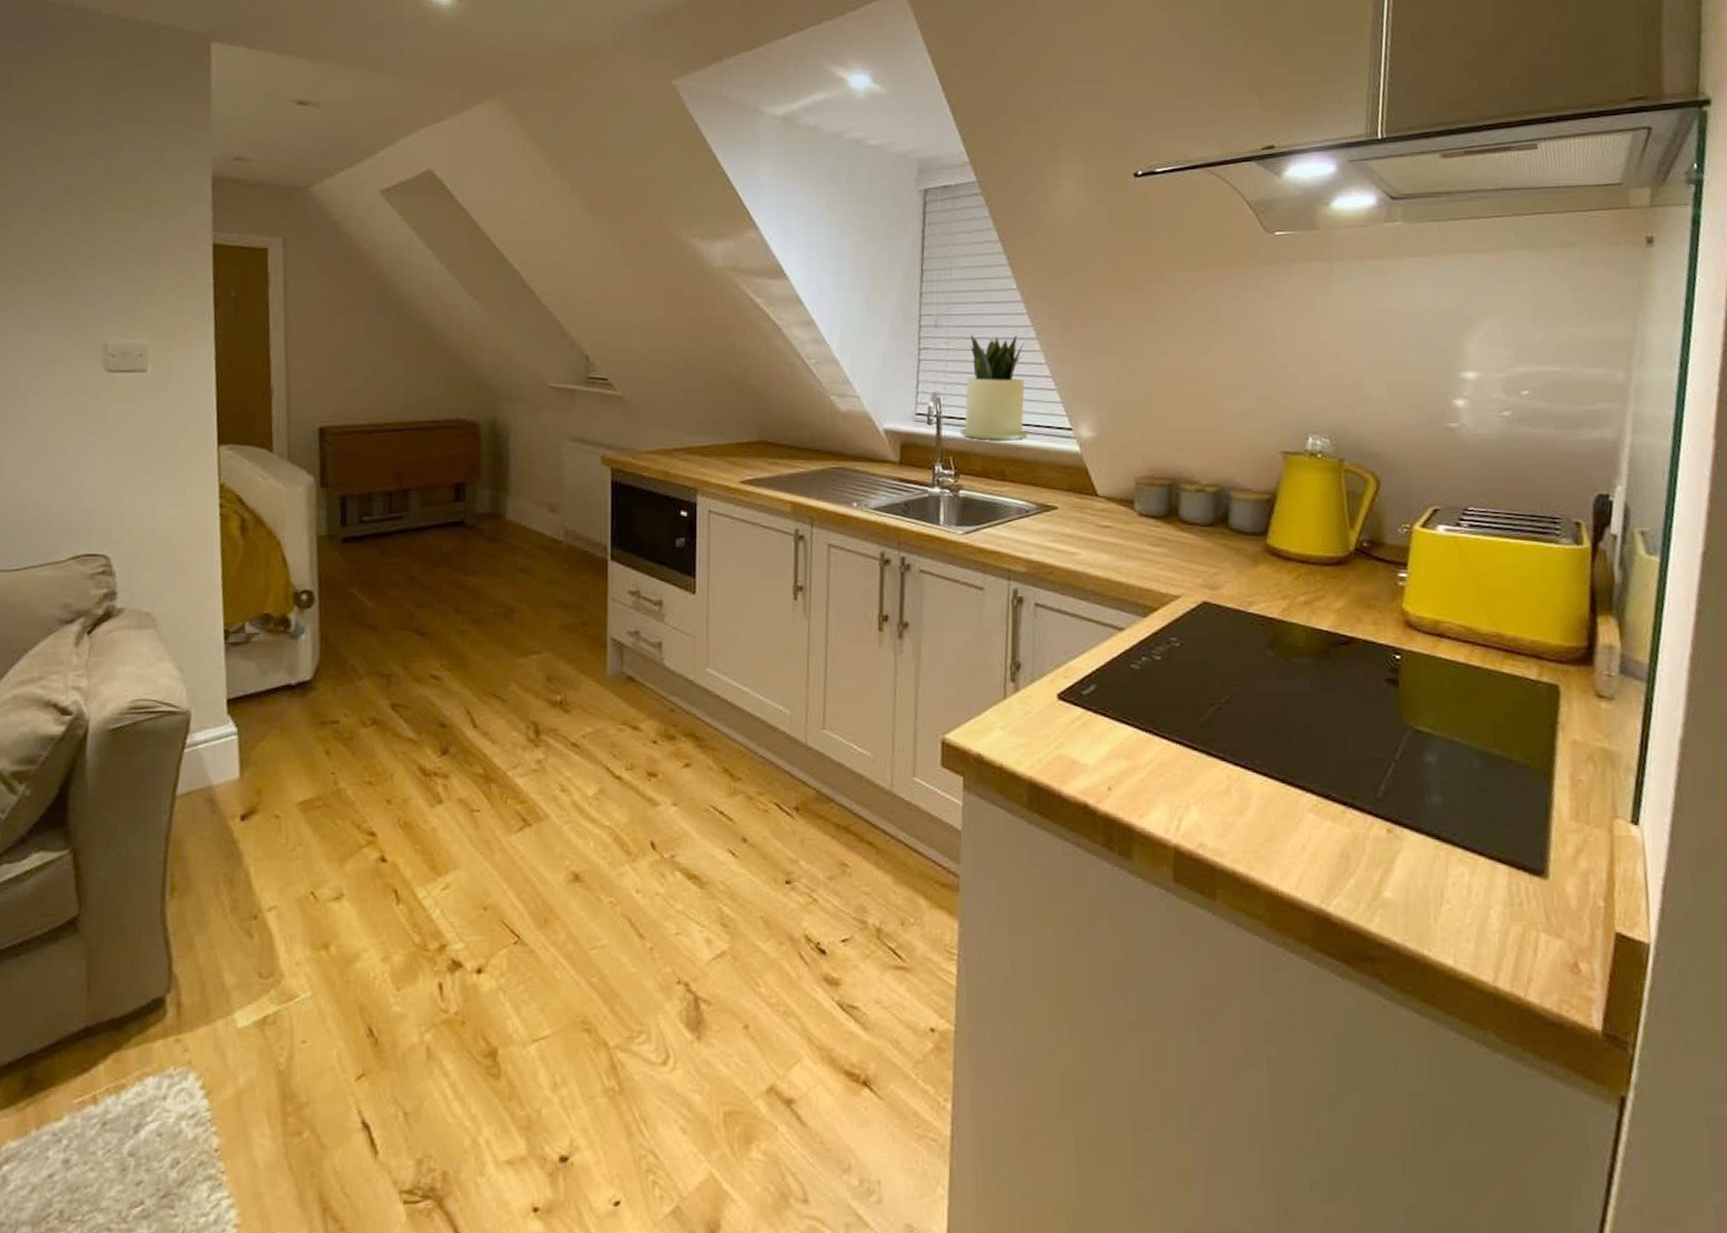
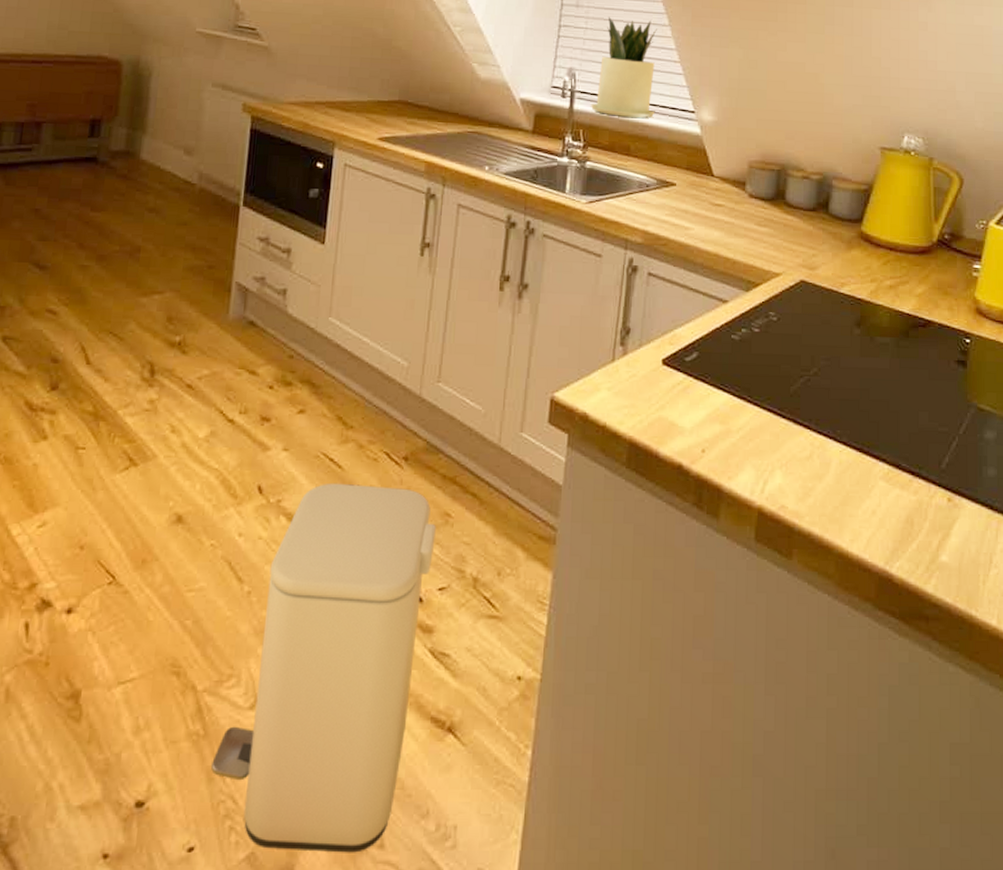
pedal bin: none [630,836,834,1208] -> present [211,482,436,853]

